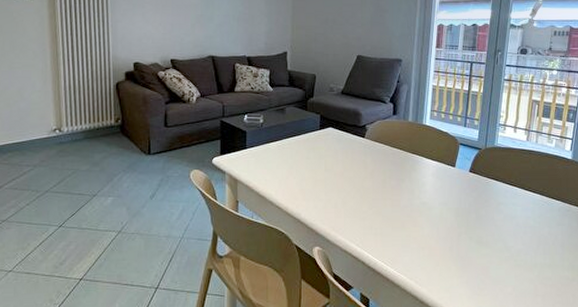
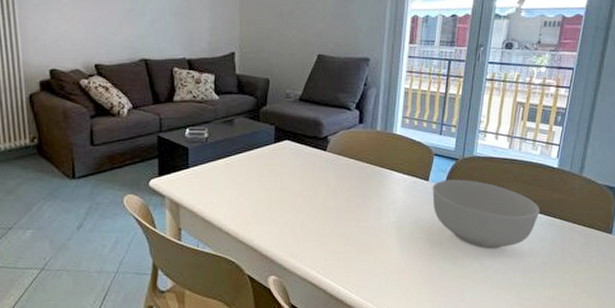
bowl: none [458,166,557,231] -> present [432,179,540,250]

